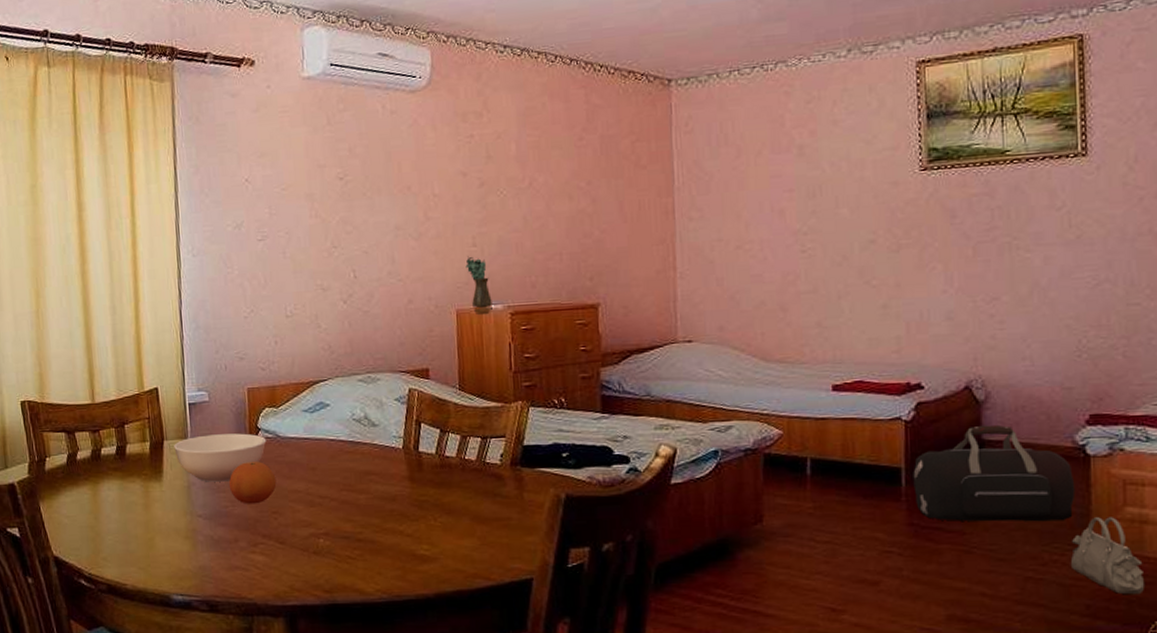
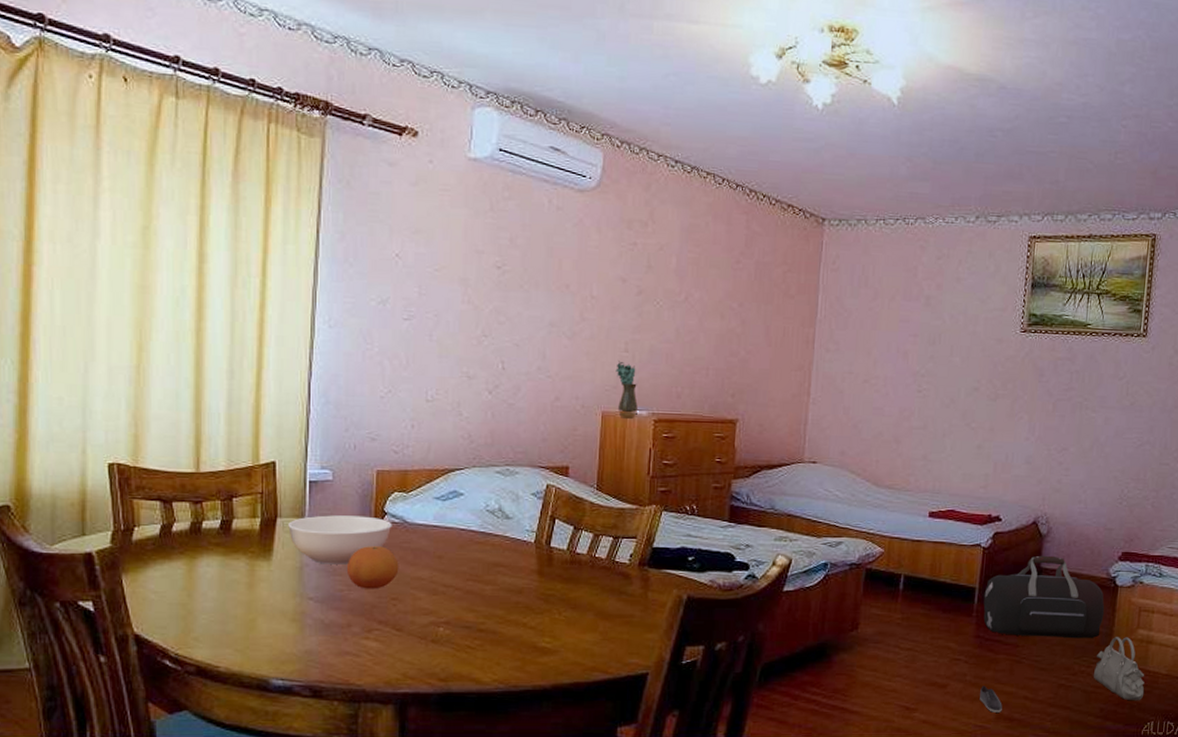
shoe: none [923,581,954,613] -> present [980,686,1002,712]

